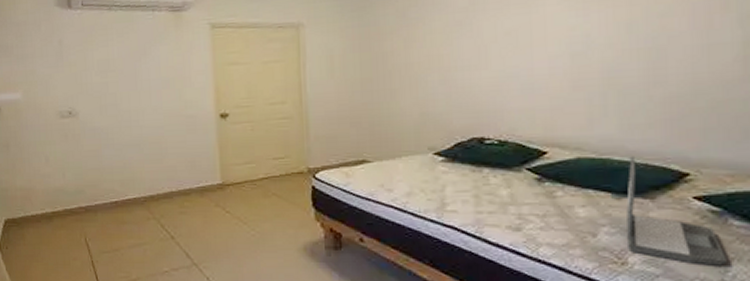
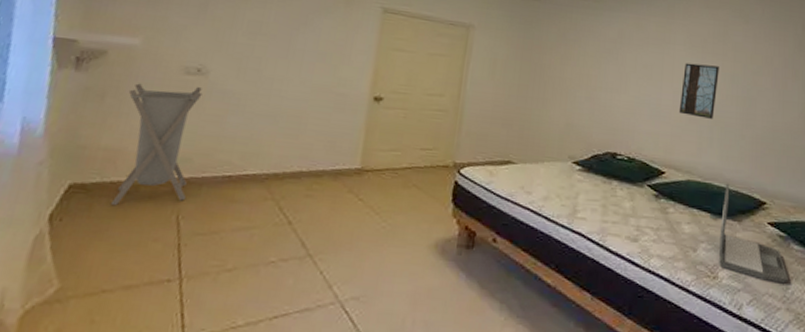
laundry hamper: none [24,128,88,234] -> present [110,83,203,206]
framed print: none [557,15,610,83] -> present [678,63,719,119]

